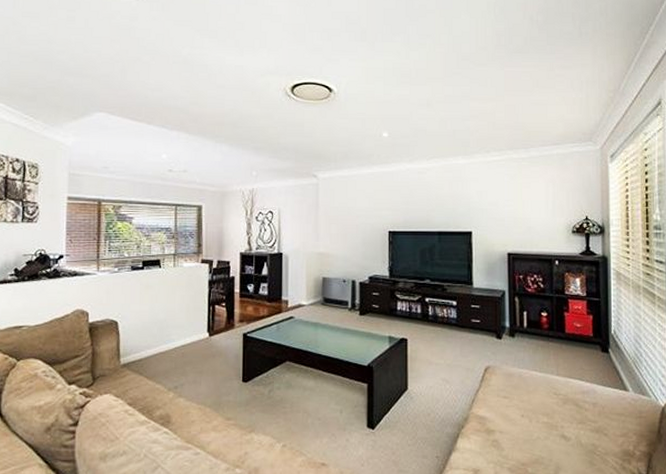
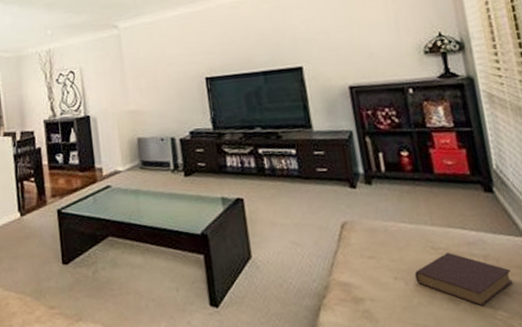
book: none [538,398,612,444] -> present [414,252,513,307]

